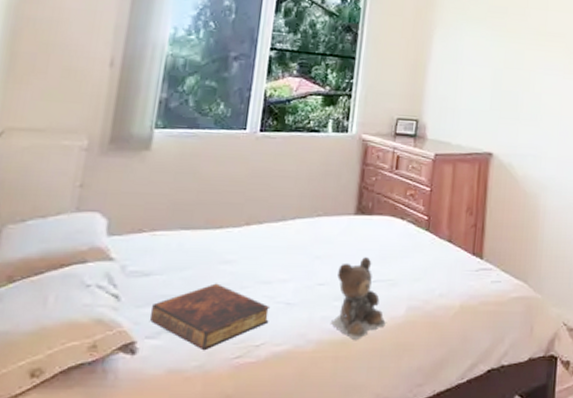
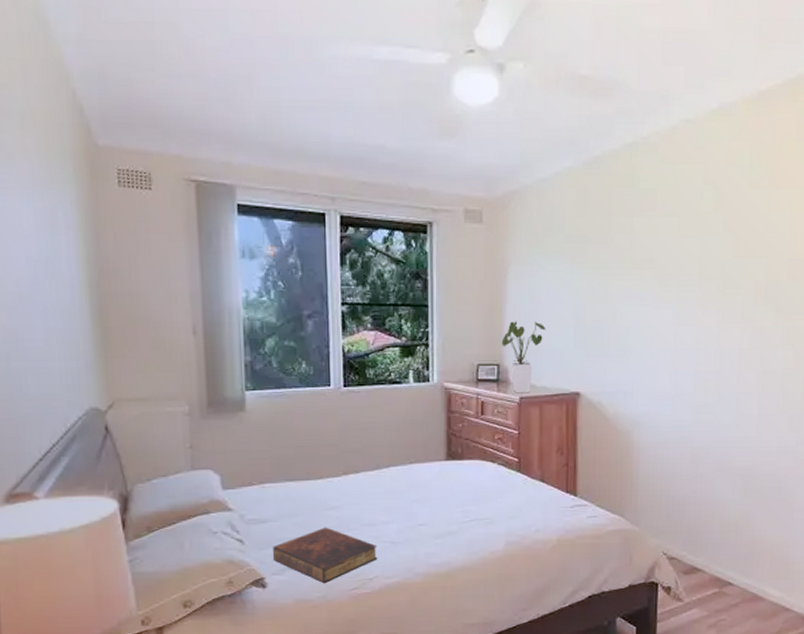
teddy bear: present [329,257,387,341] -> none [434,499,488,573]
house plant: none [421,79,465,151] -> present [501,321,546,393]

